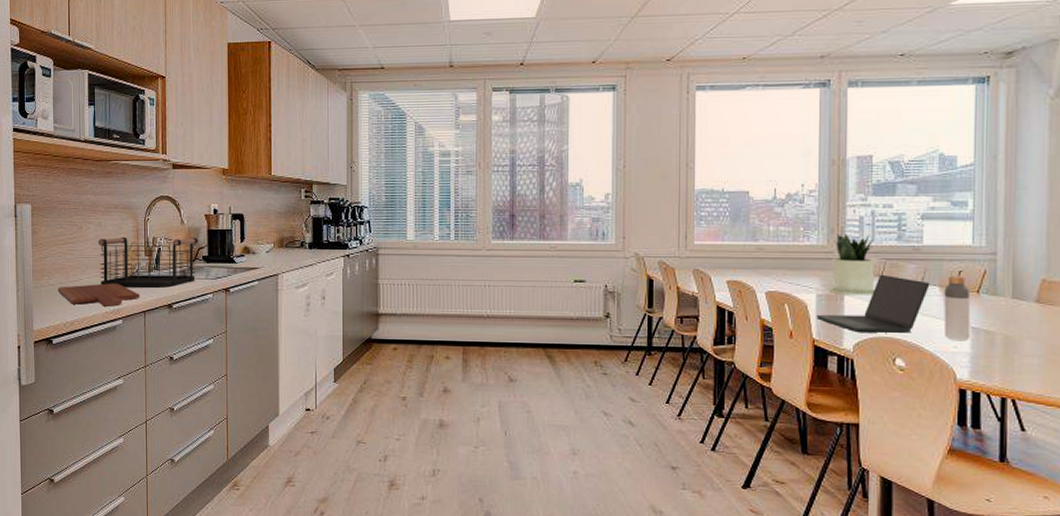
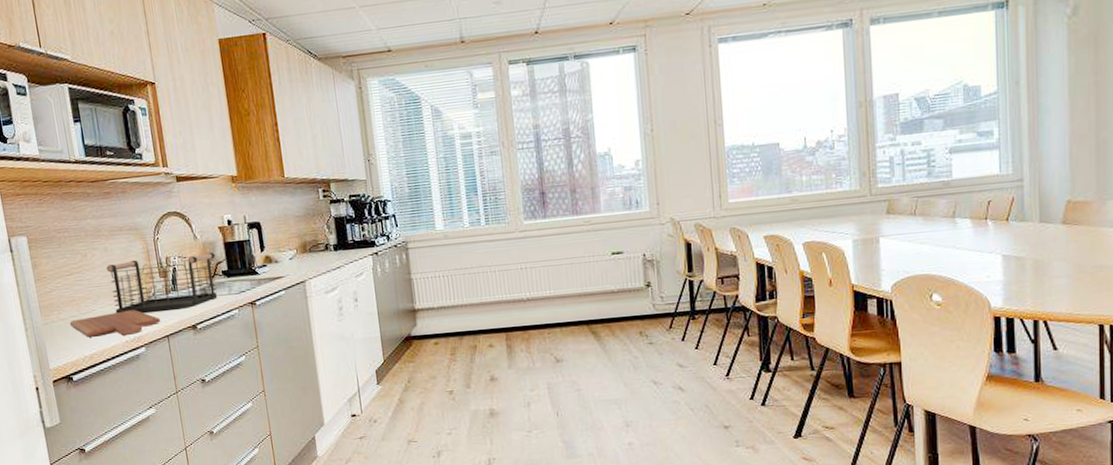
laptop: present [816,274,930,333] -> none [854,212,961,273]
planter: present [827,234,875,297] -> none [863,173,909,238]
bottle: present [943,276,971,343] -> none [975,206,1002,272]

